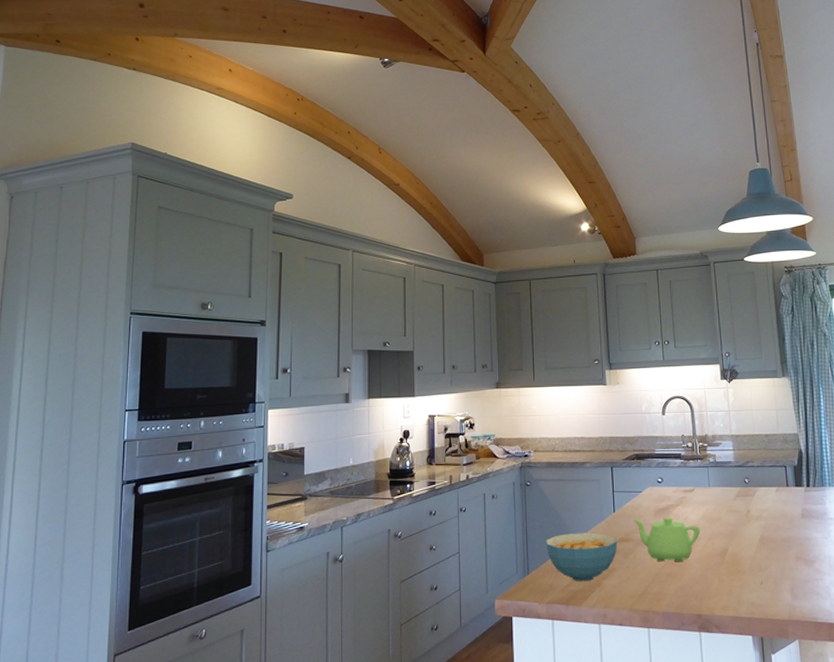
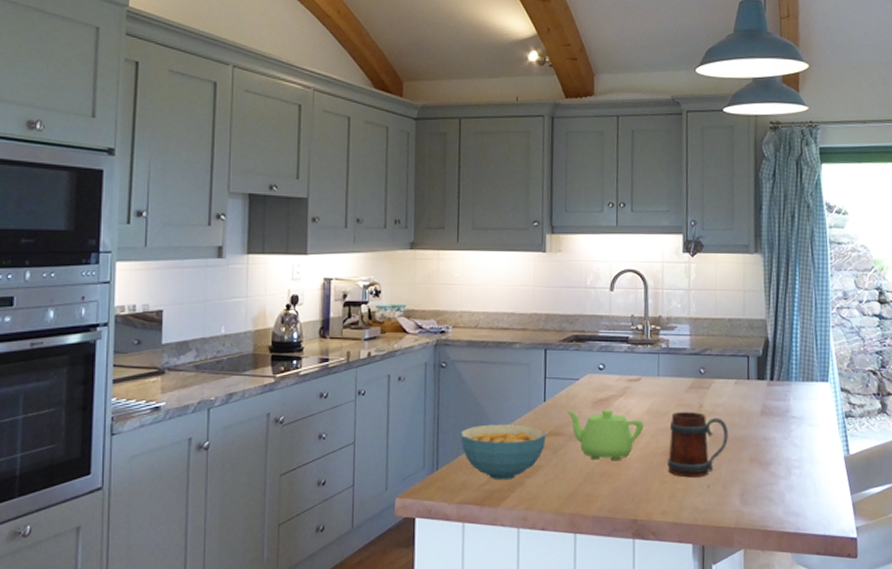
mug: none [722,516,775,576] -> present [667,411,729,478]

